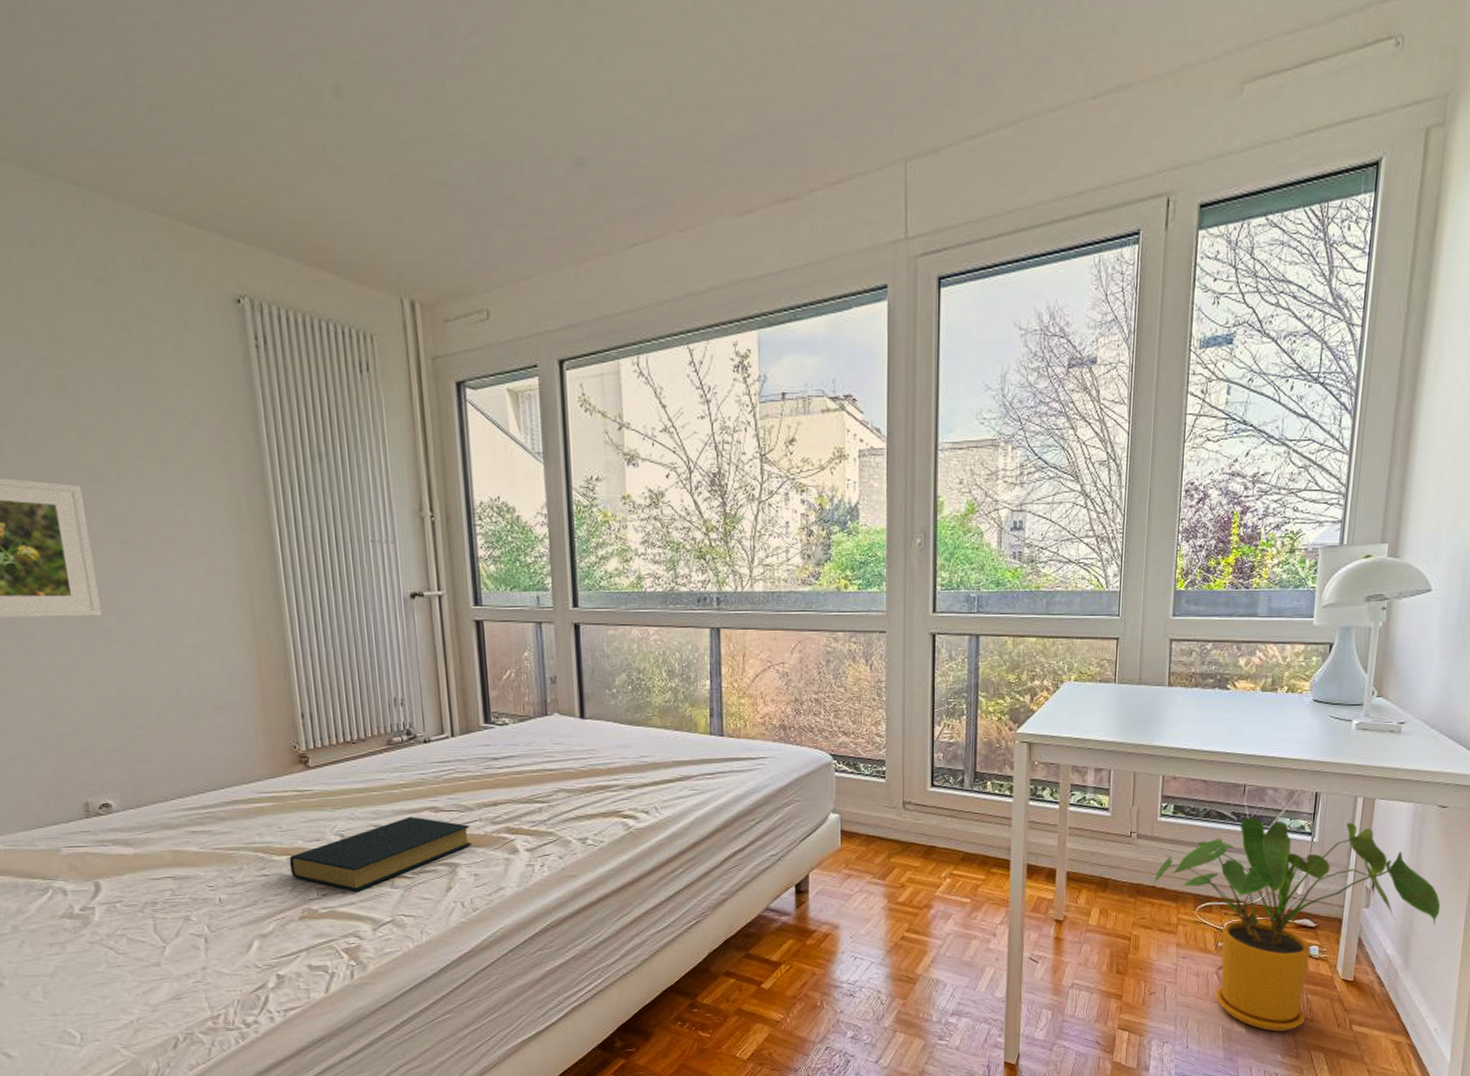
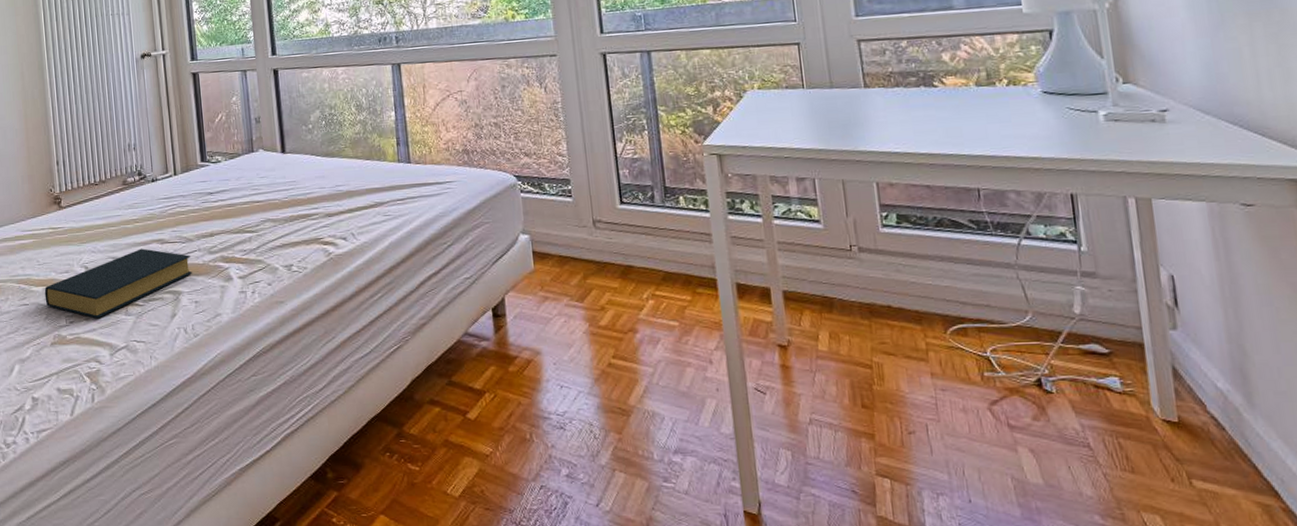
house plant: present [1152,817,1441,1032] -> none [887,225,1281,485]

